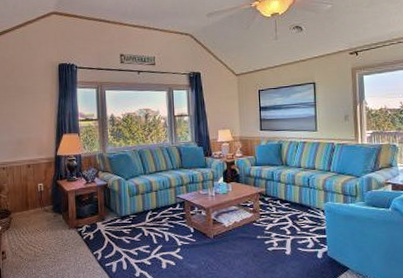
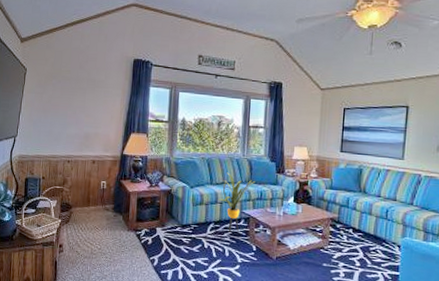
house plant: none [153,161,186,218] -> present [218,172,255,232]

